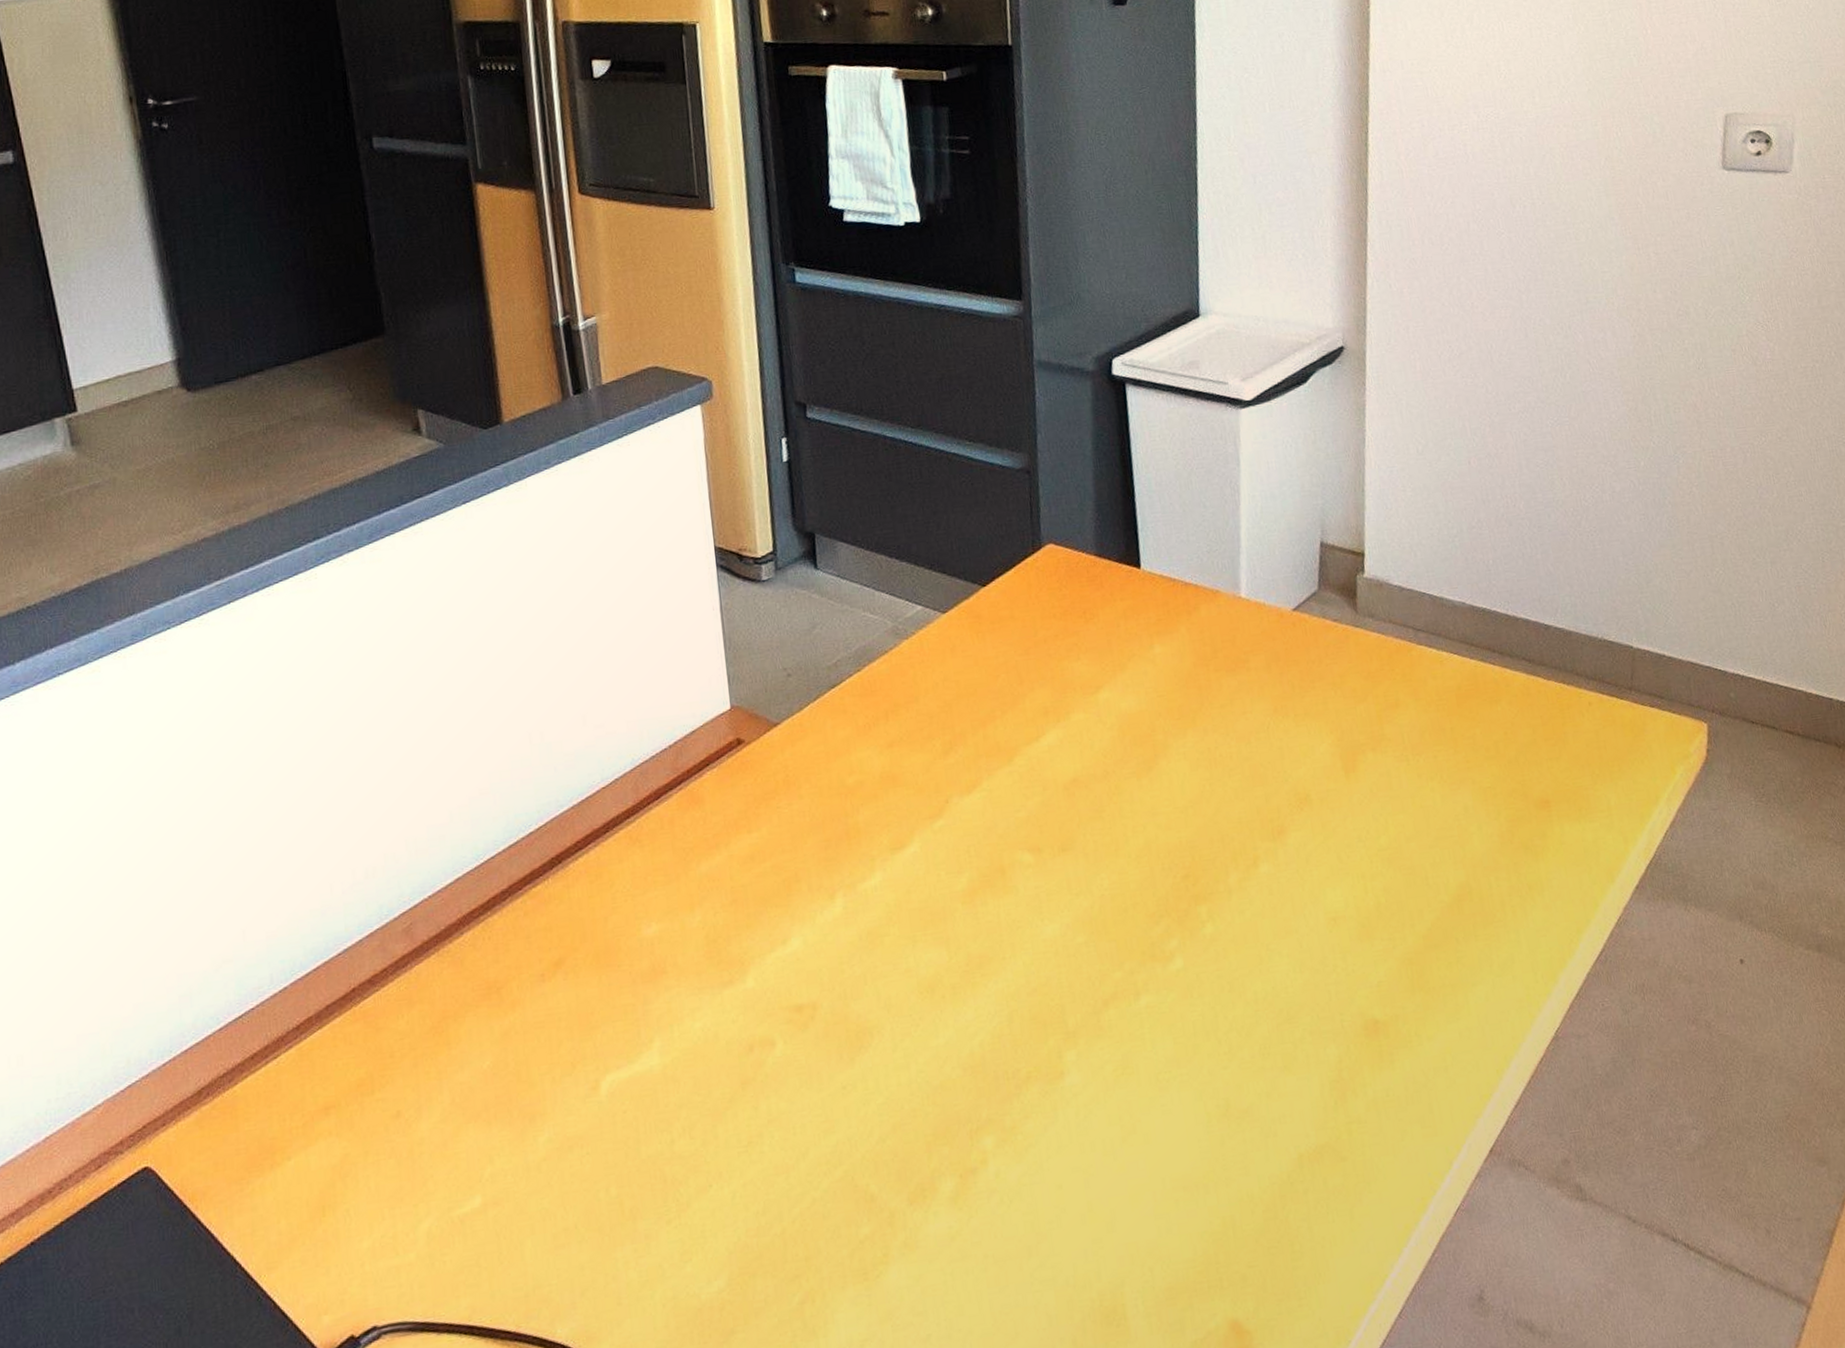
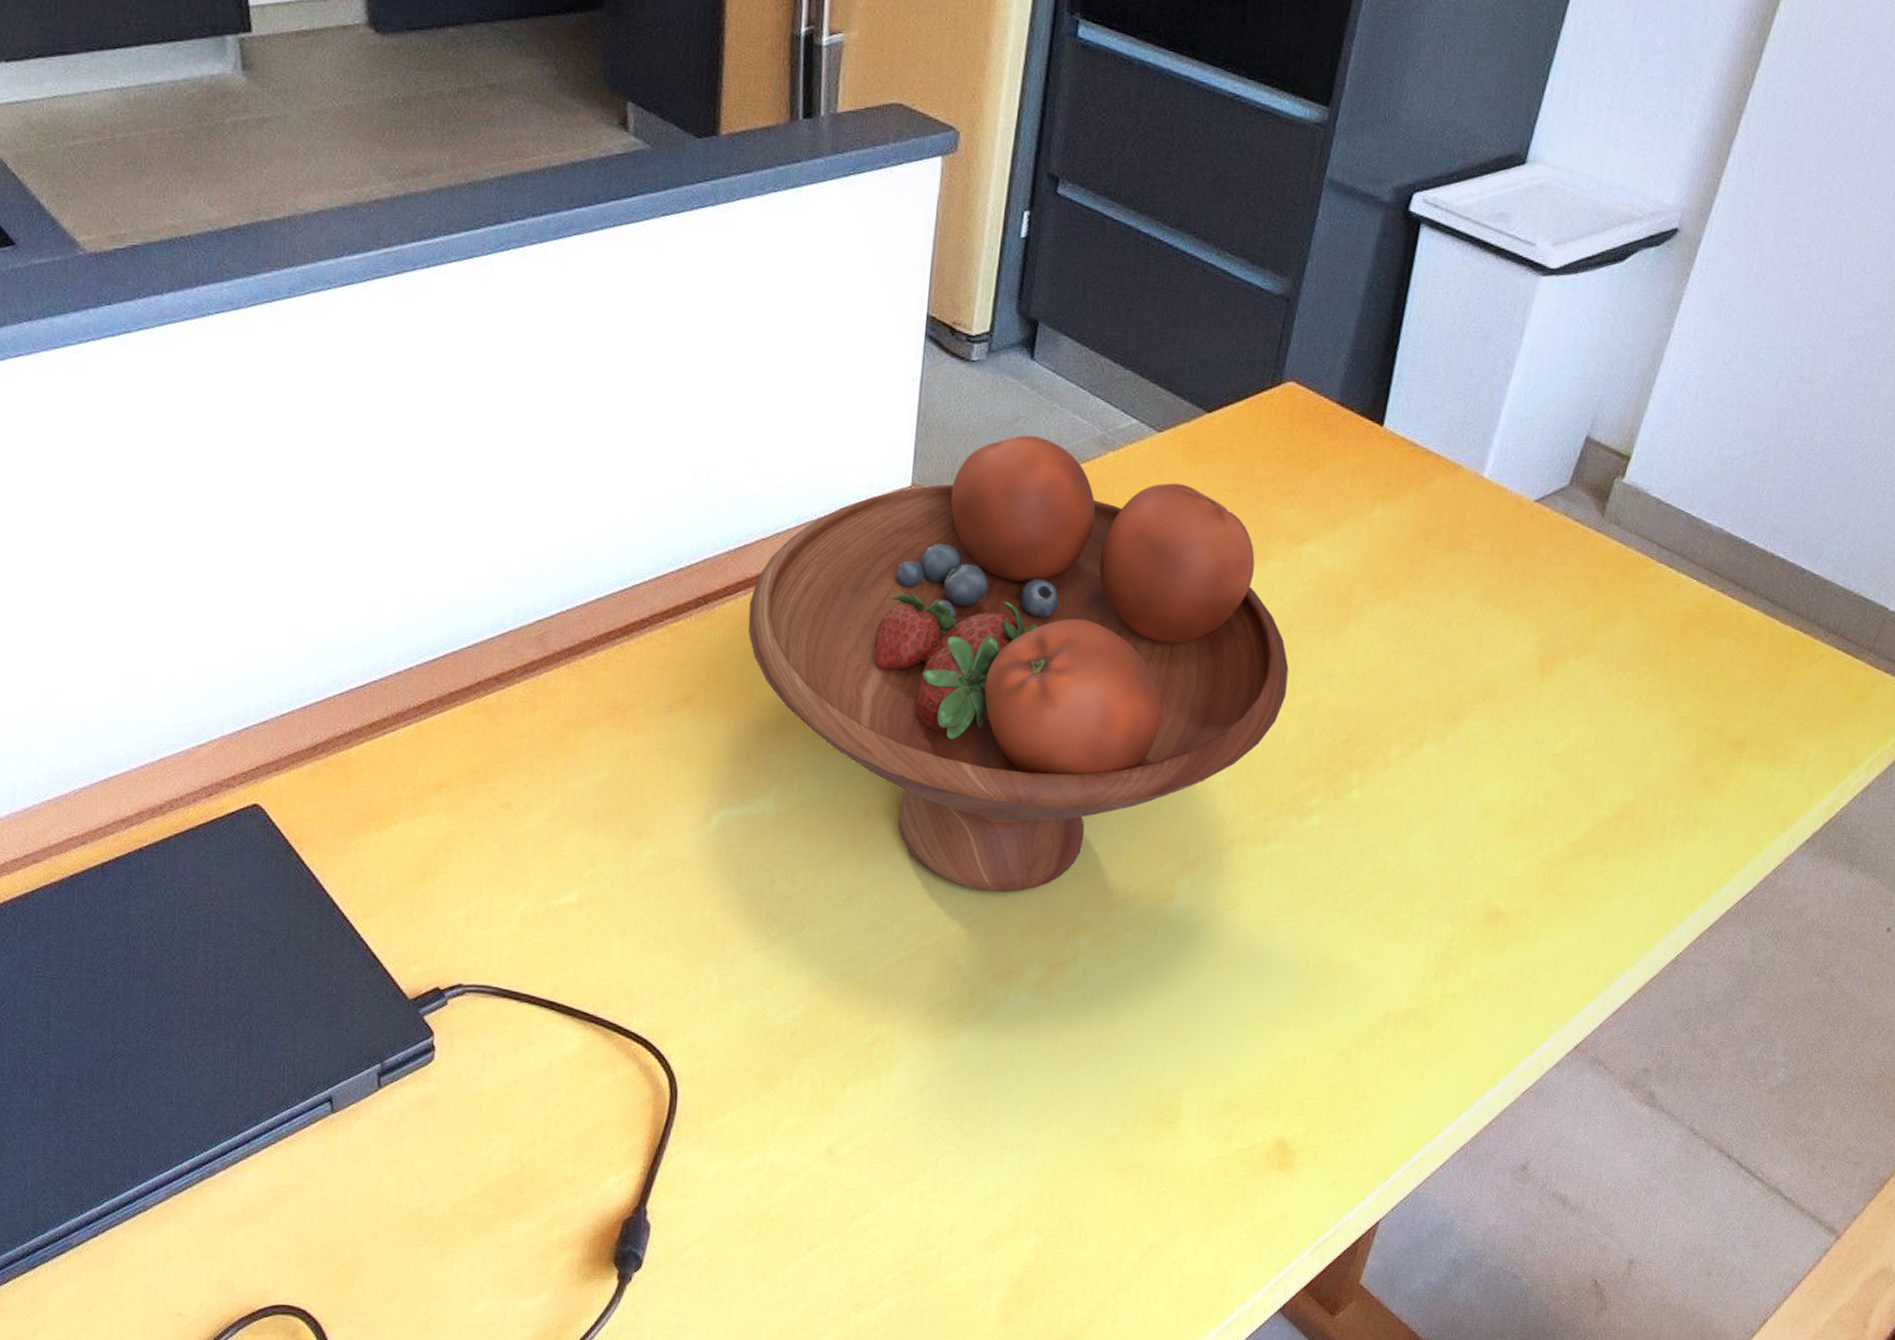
fruit bowl: none [601,638,1120,1108] -> present [747,435,1289,893]

